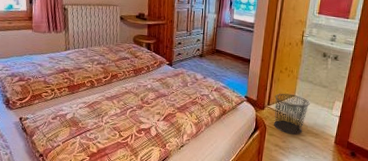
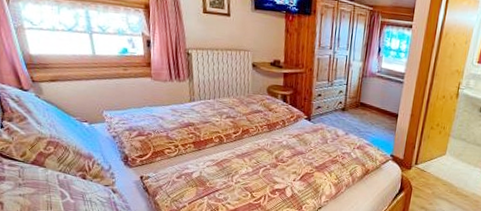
waste bin: present [273,93,310,135] -> none [420,151,462,196]

